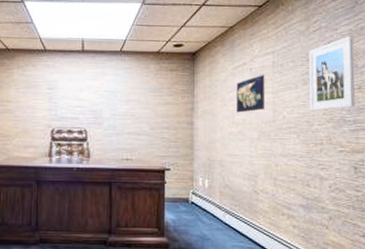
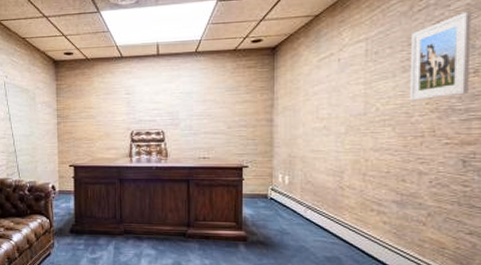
map: present [236,74,265,113] -> none [321,64,356,107]

